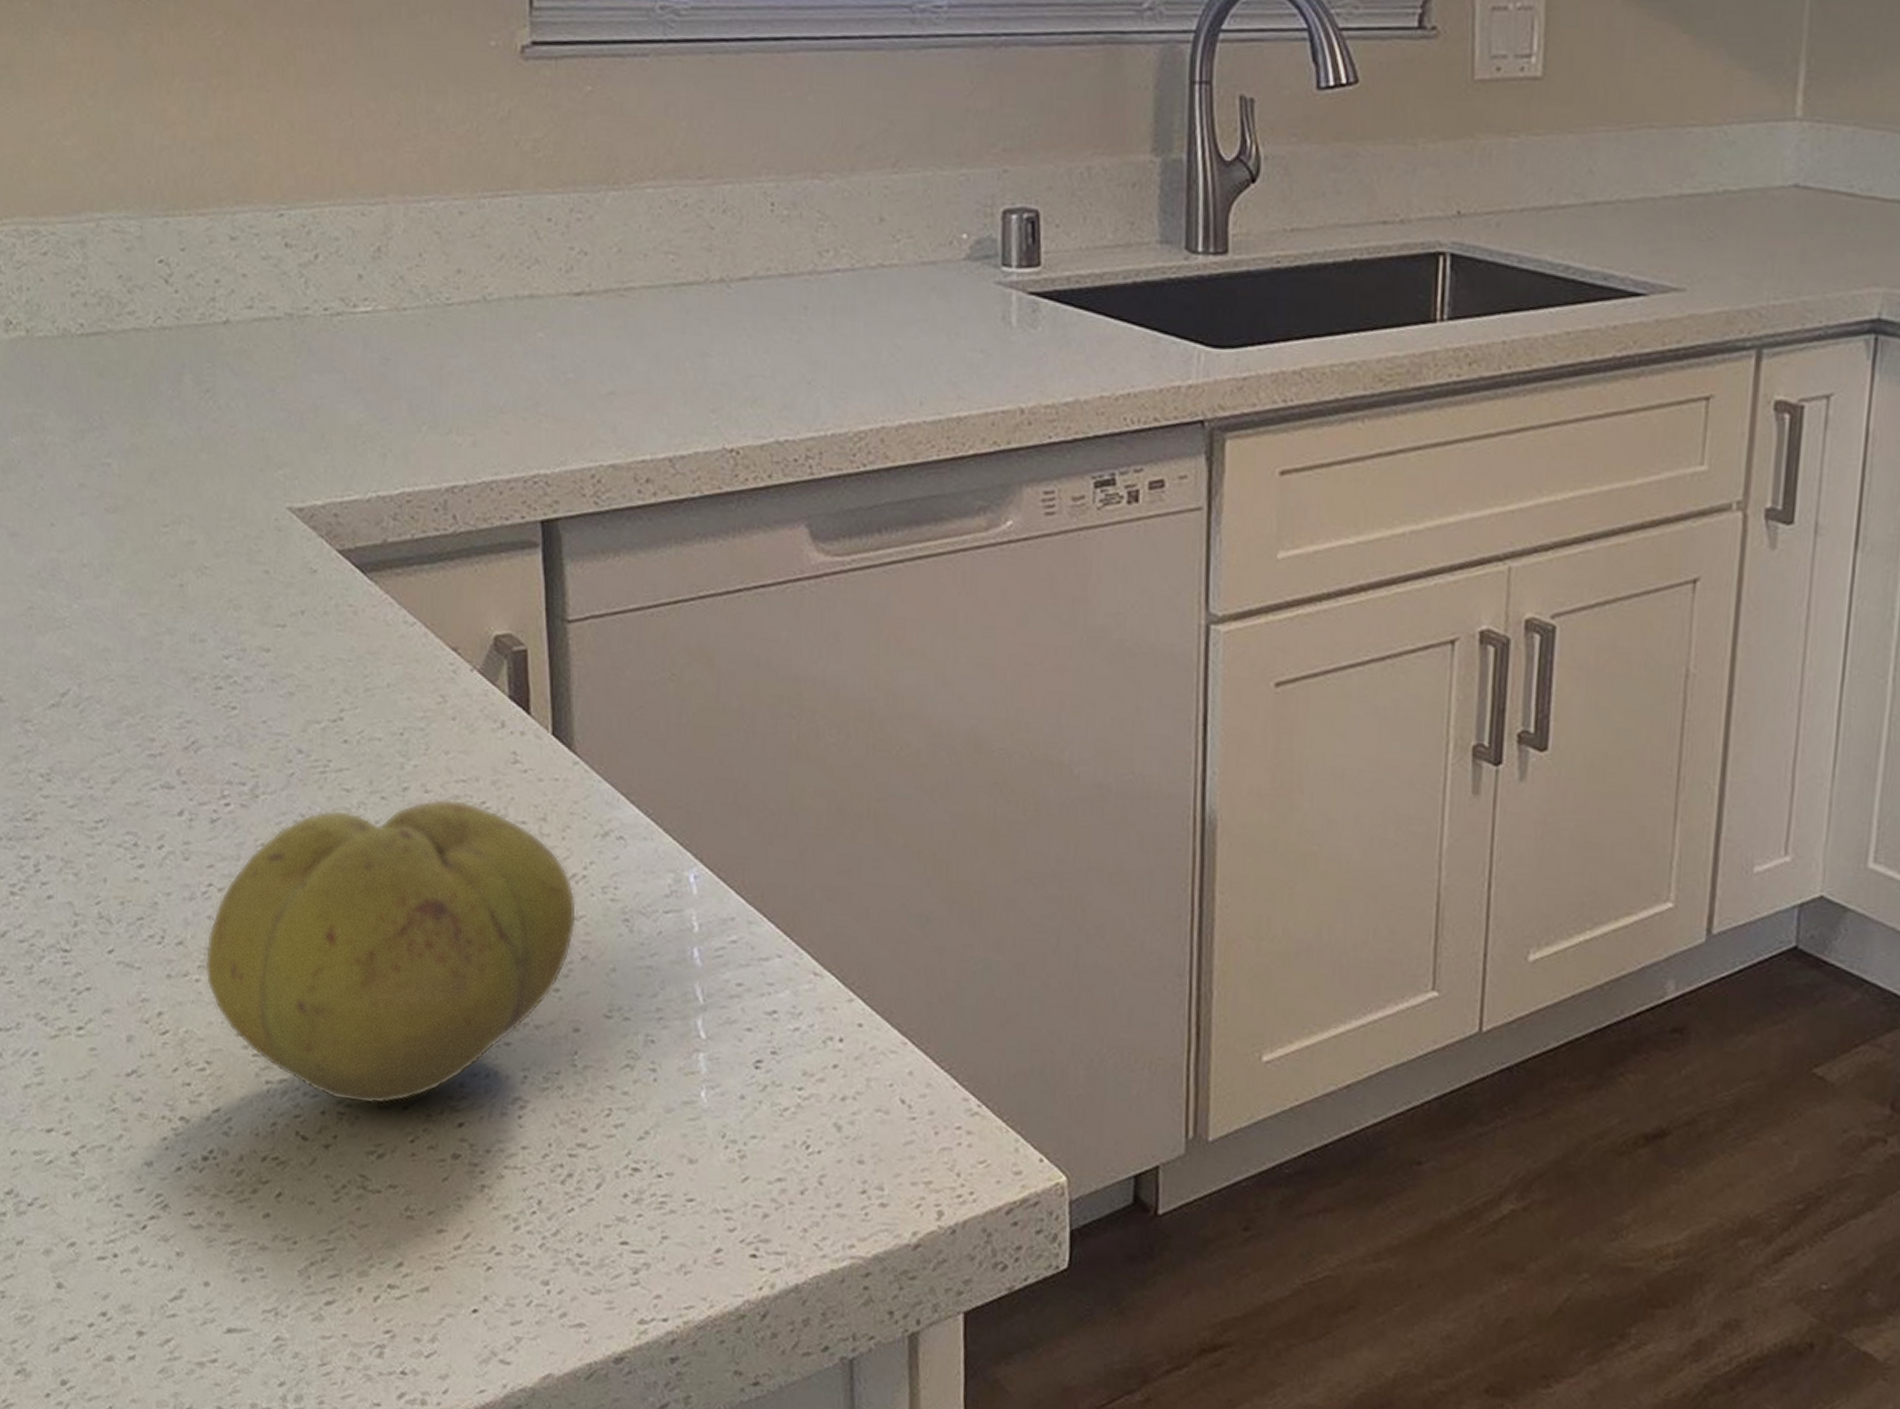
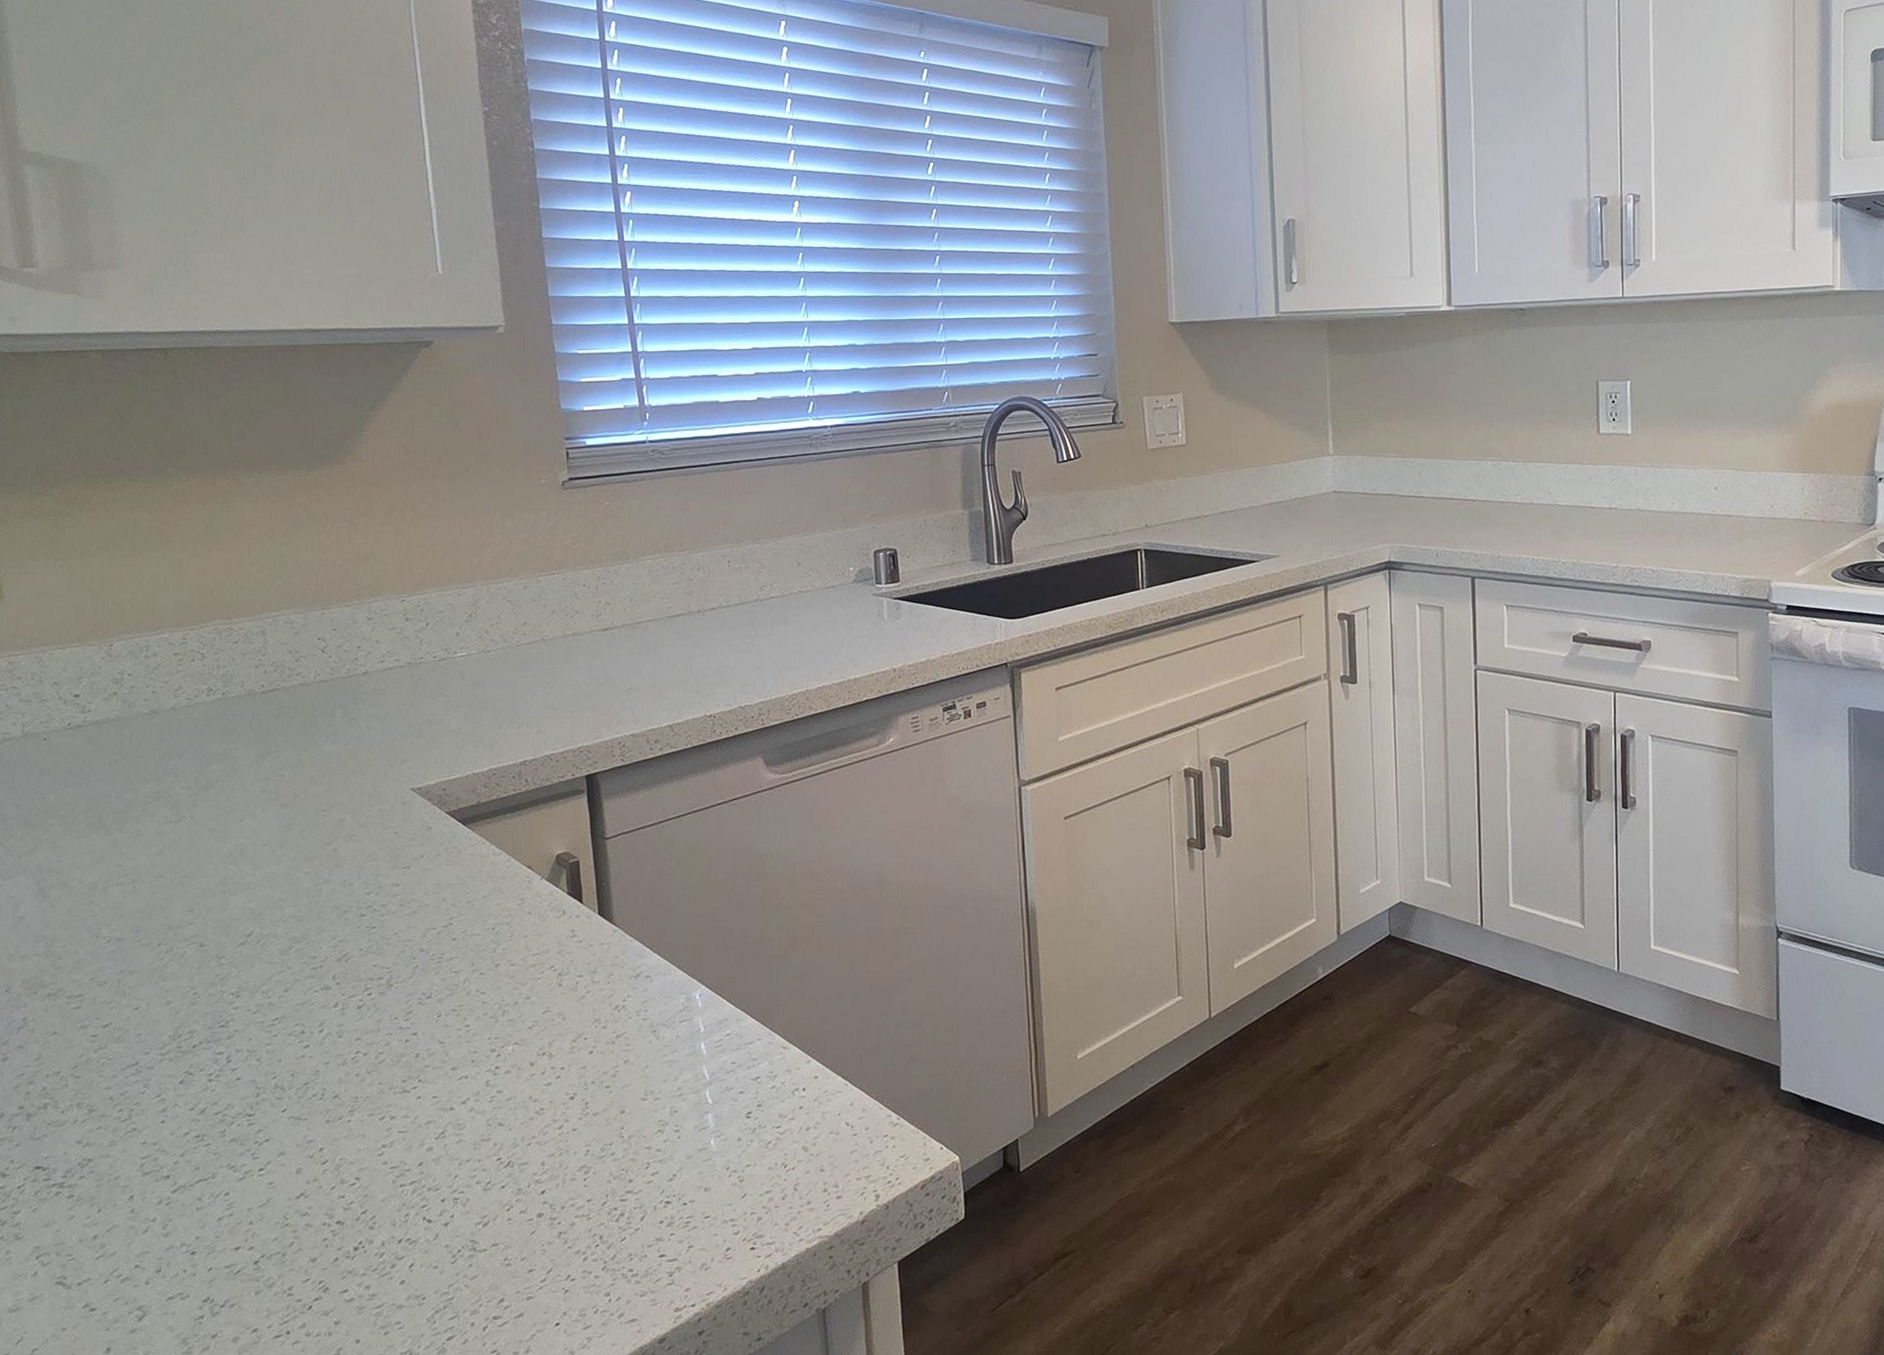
fruit: present [205,798,578,1105] -> none [354,967,620,1190]

